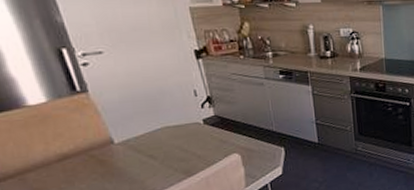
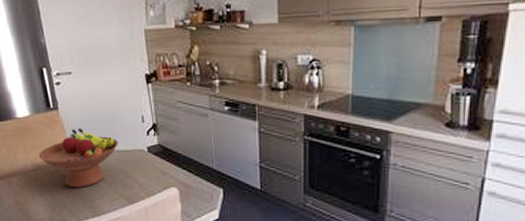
fruit bowl: none [64,108,169,172] -> present [39,127,118,188]

